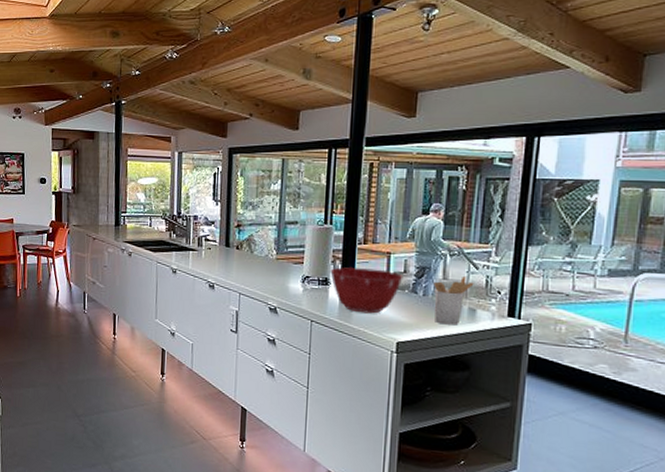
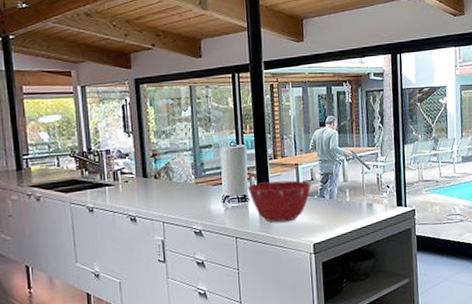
utensil holder: present [433,275,474,325] -> none [337,176,369,222]

